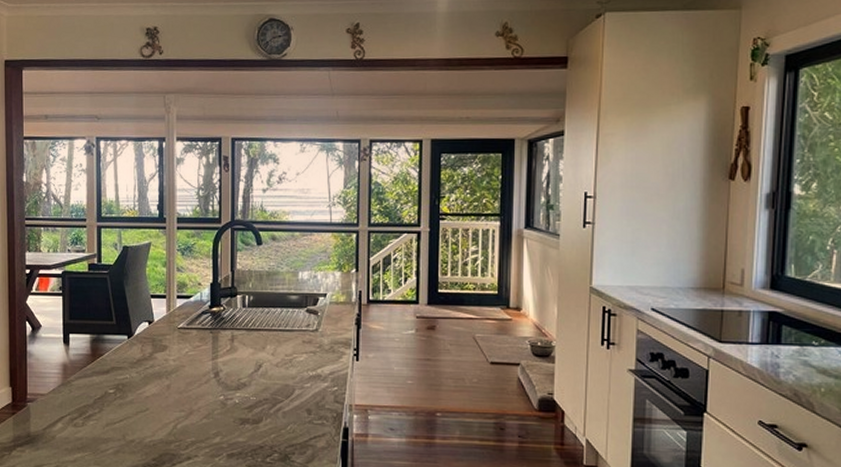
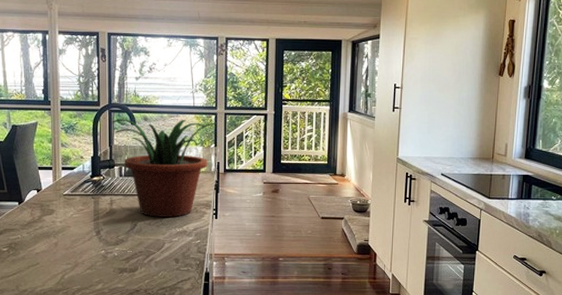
potted plant: none [235,238,359,358] -> present [112,119,217,217]

